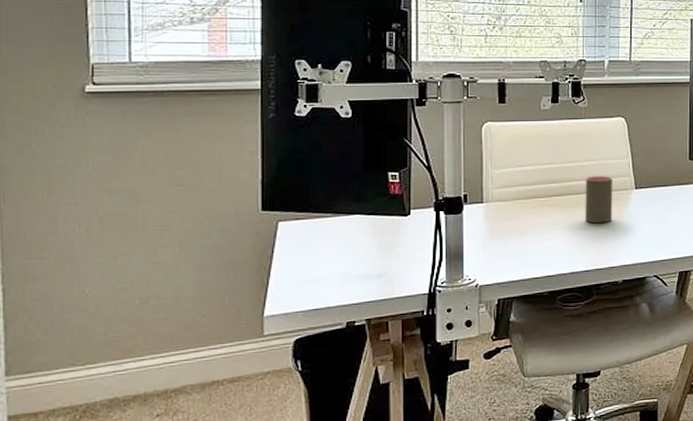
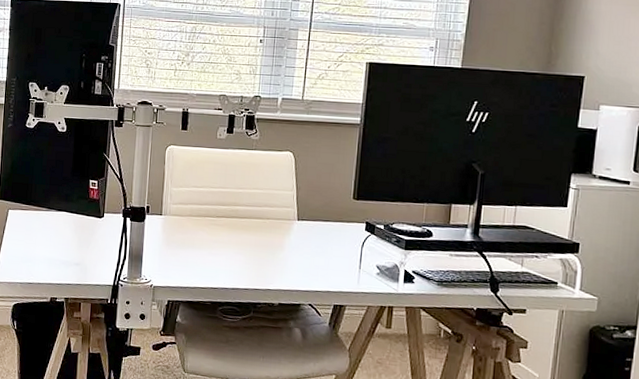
cup: present [585,176,613,224] -> none [248,203,277,248]

